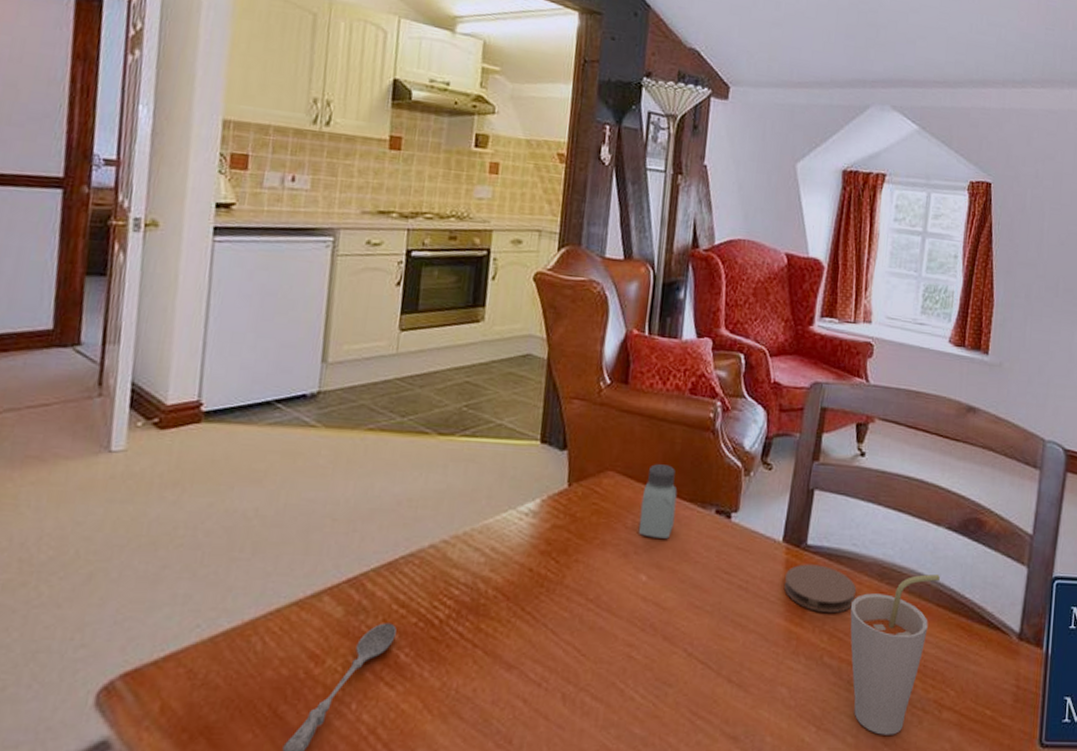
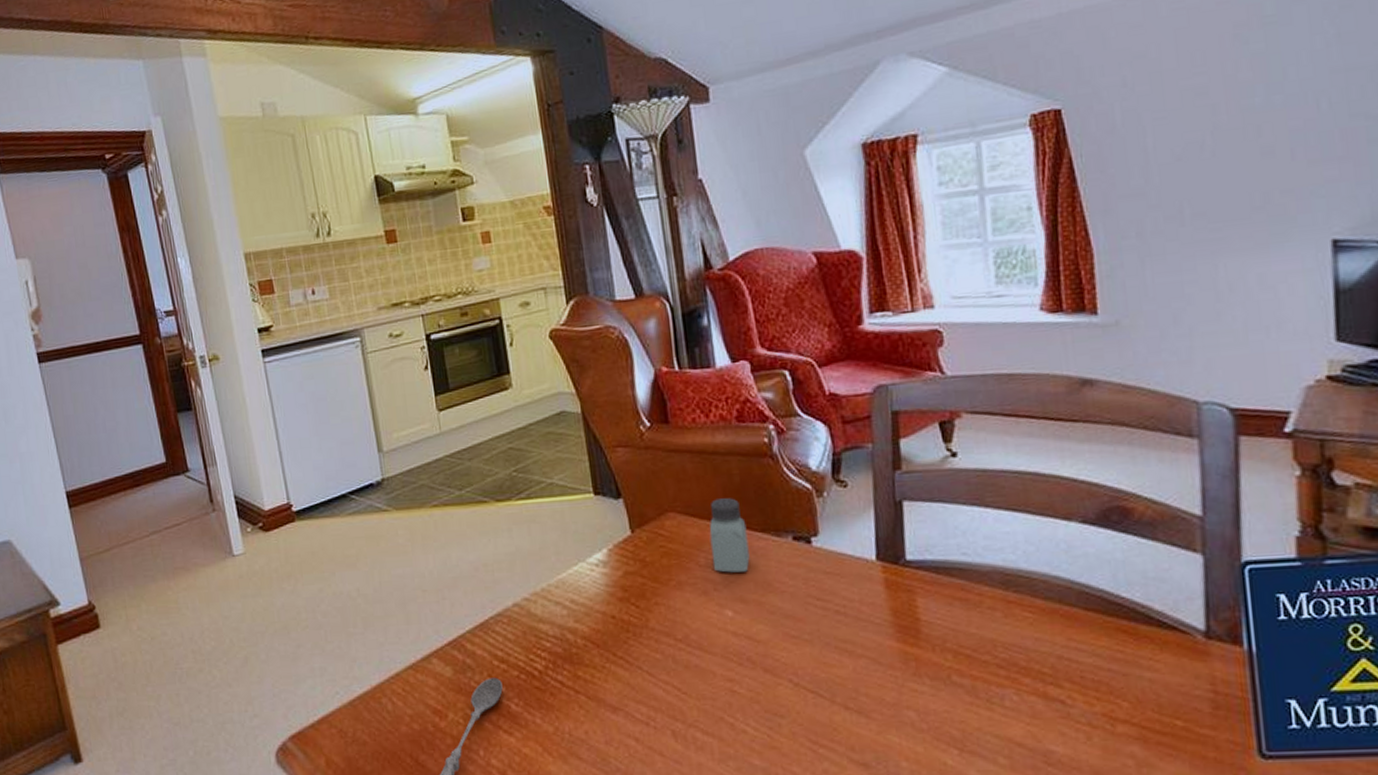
coaster: present [783,564,857,613] -> none [886,580,978,629]
cup: present [850,574,940,735] -> none [974,575,1083,754]

